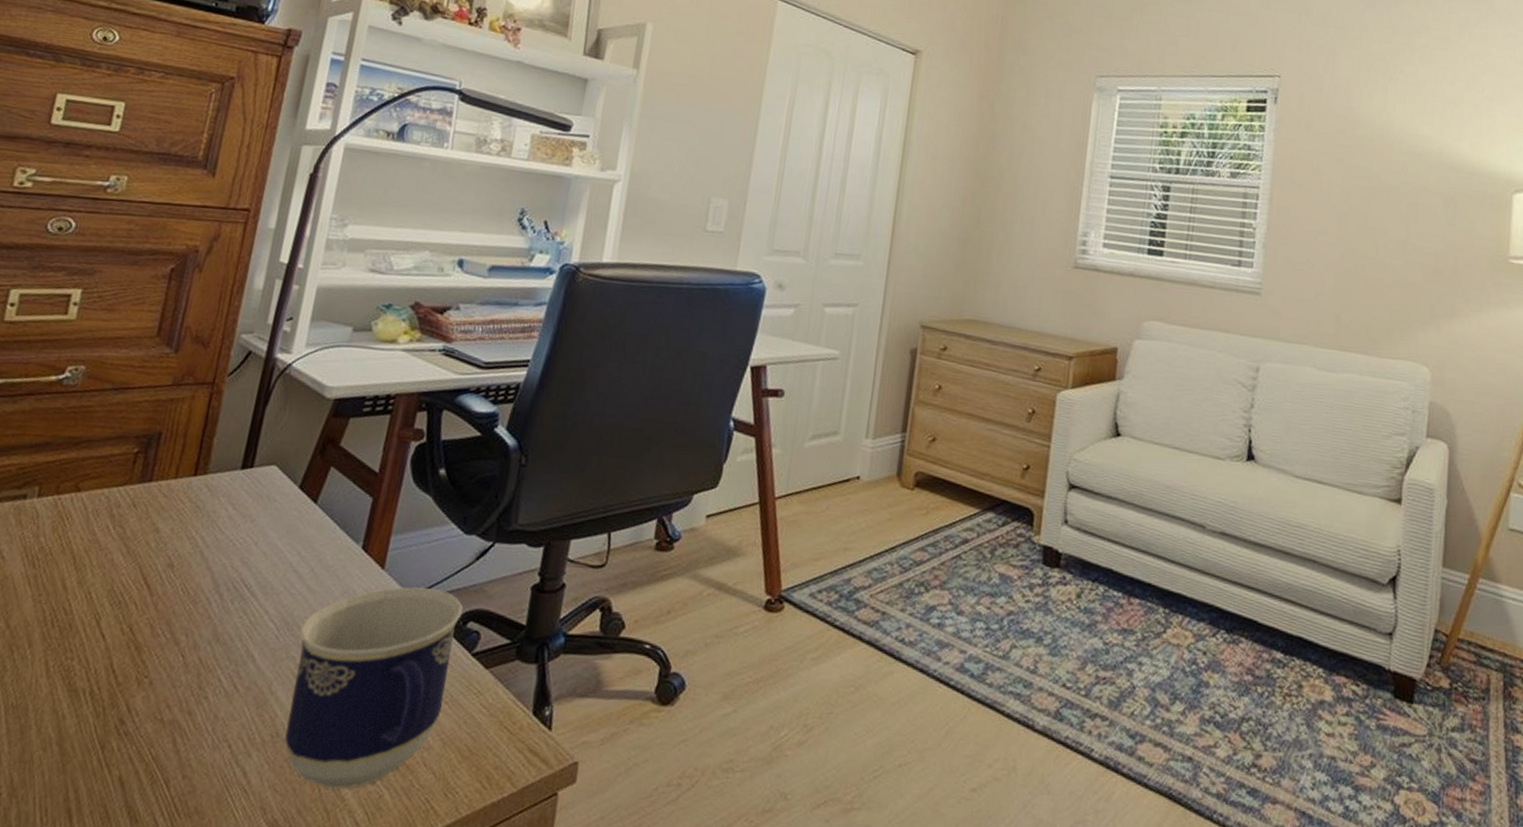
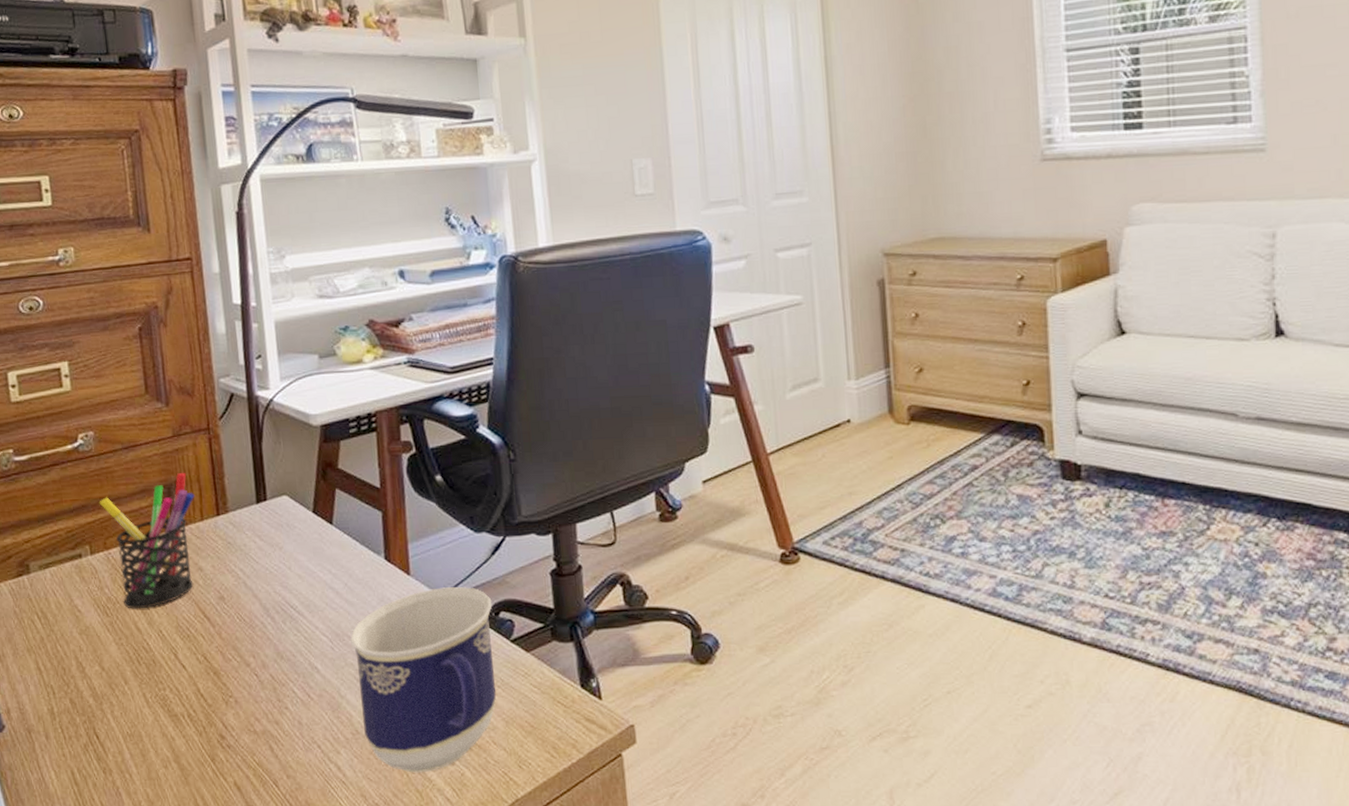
pen holder: none [57,424,176,566] -> present [99,472,195,609]

